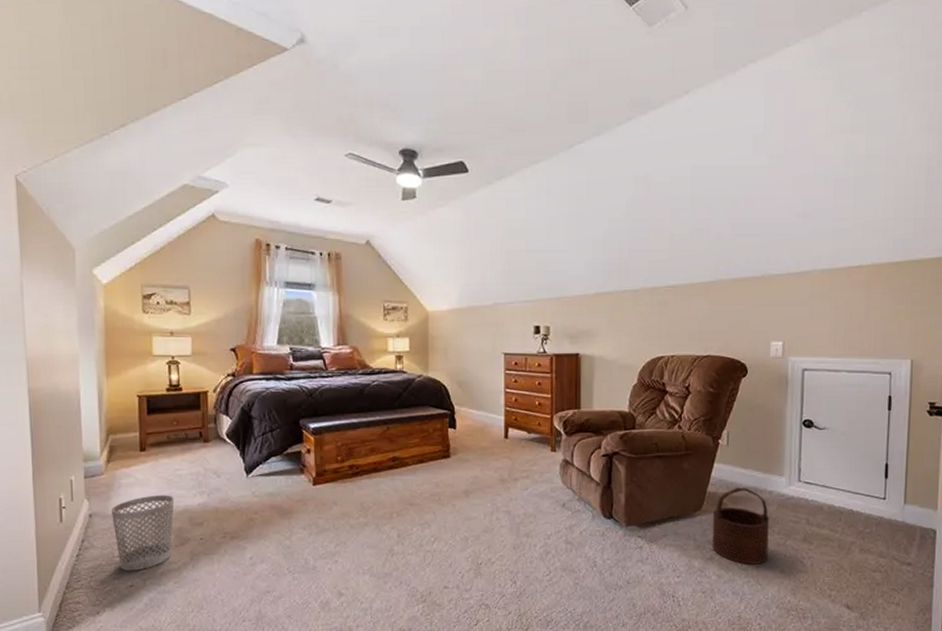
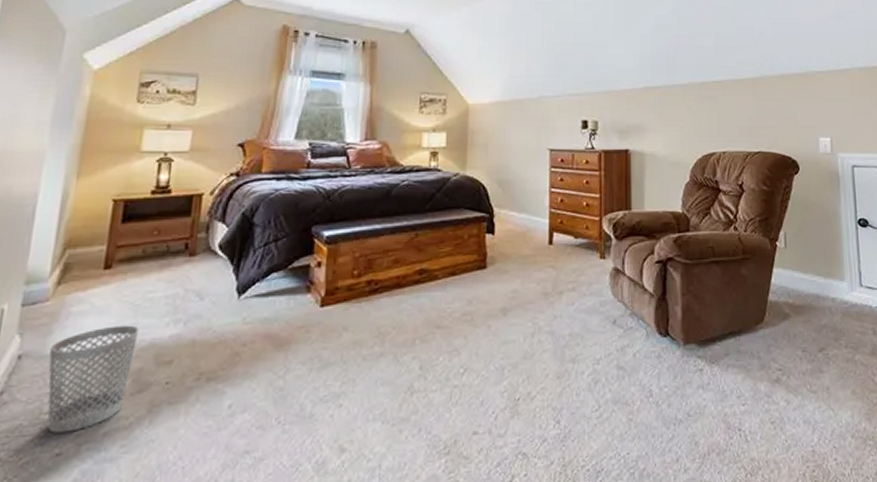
wooden bucket: present [712,488,769,564] -> none [775,295,838,385]

